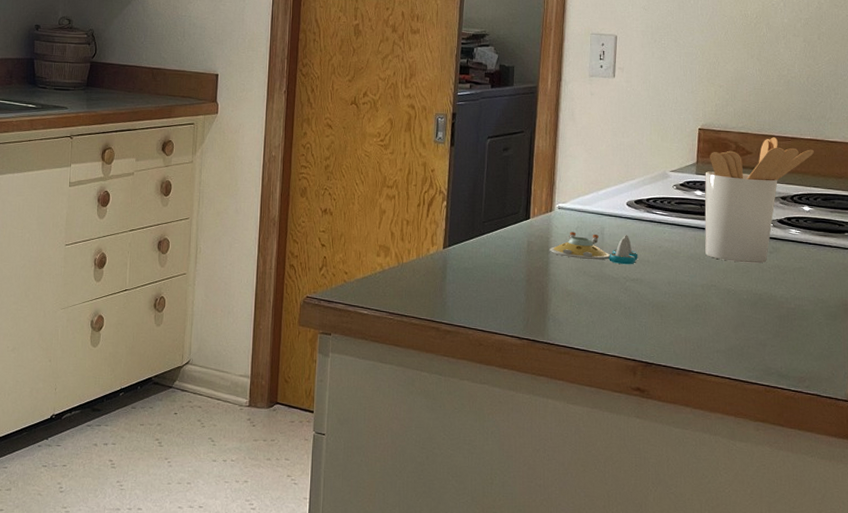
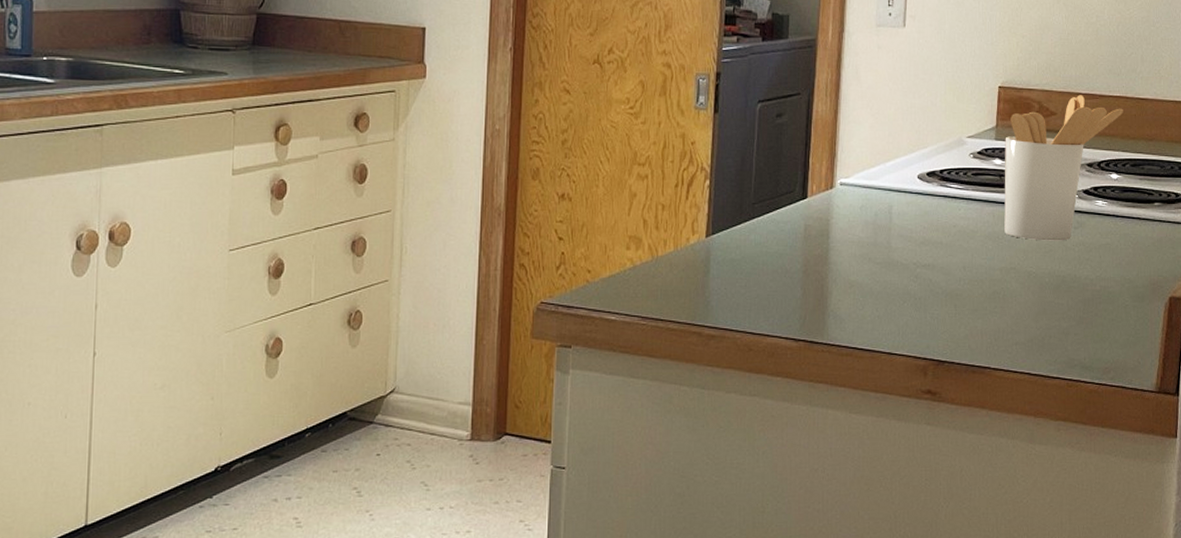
salt and pepper shaker set: present [549,232,638,265] -> none [830,212,930,248]

